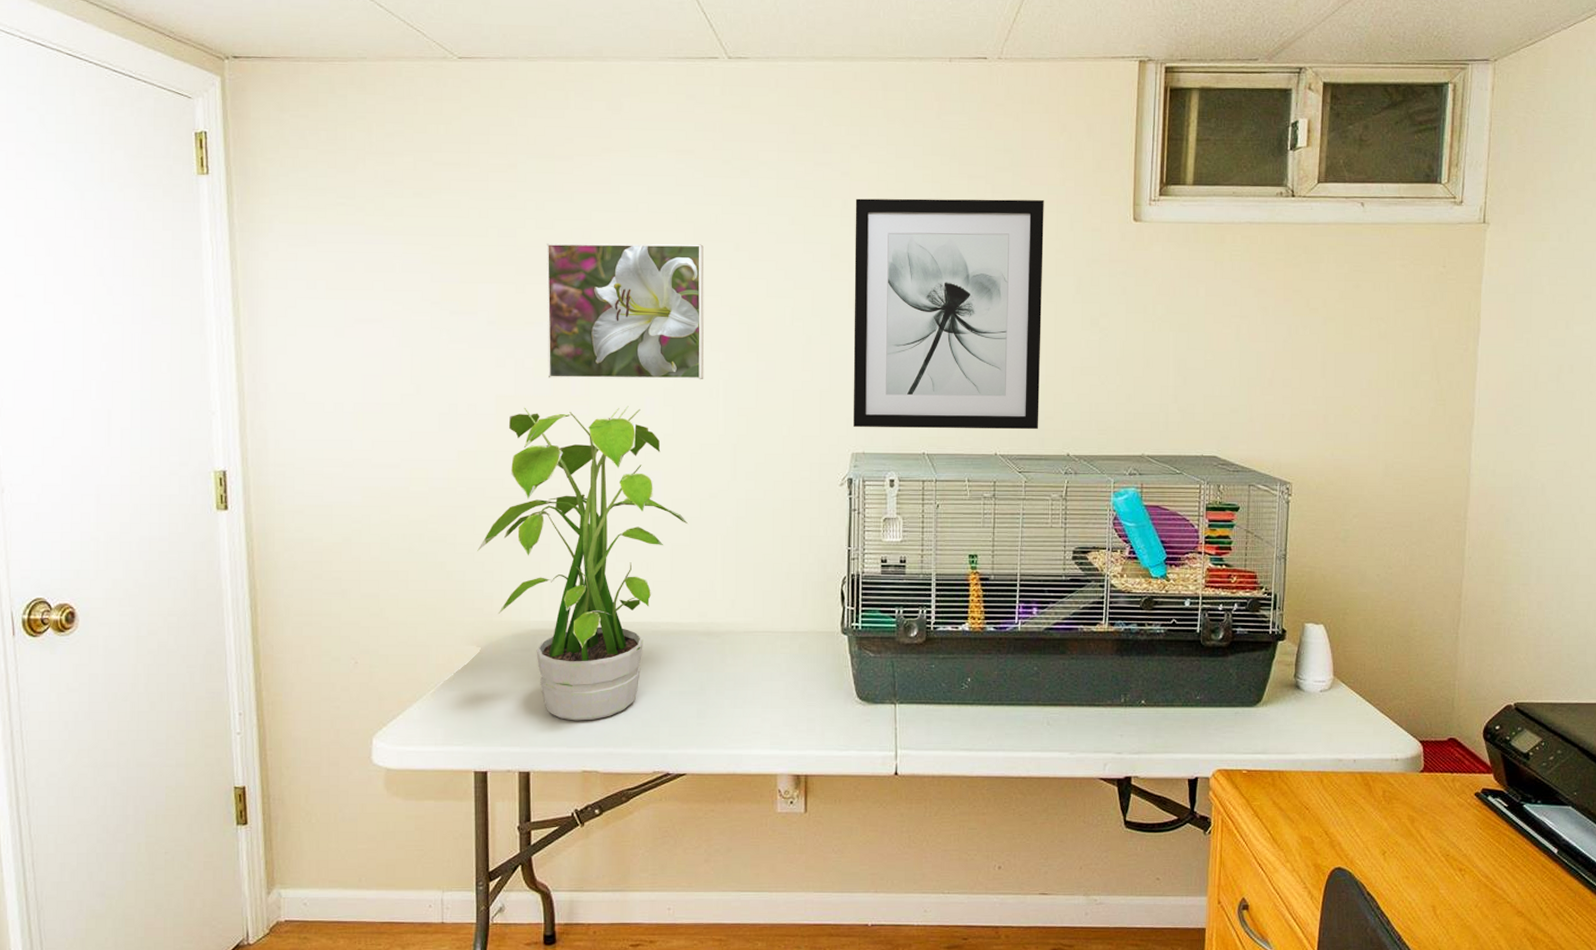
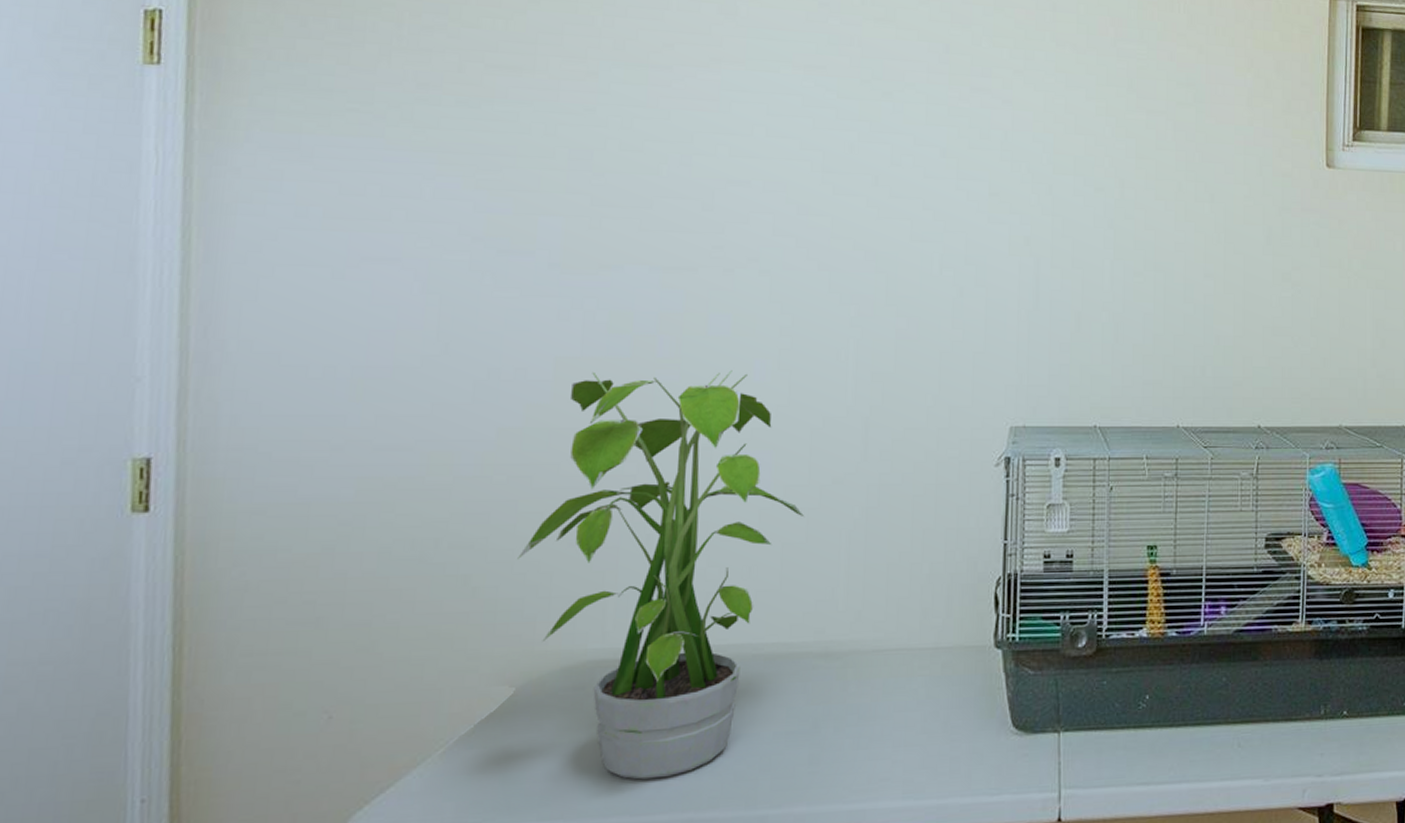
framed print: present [546,242,704,380] -> none [626,169,835,339]
wall art: present [853,198,1044,430] -> none [1012,130,1231,398]

